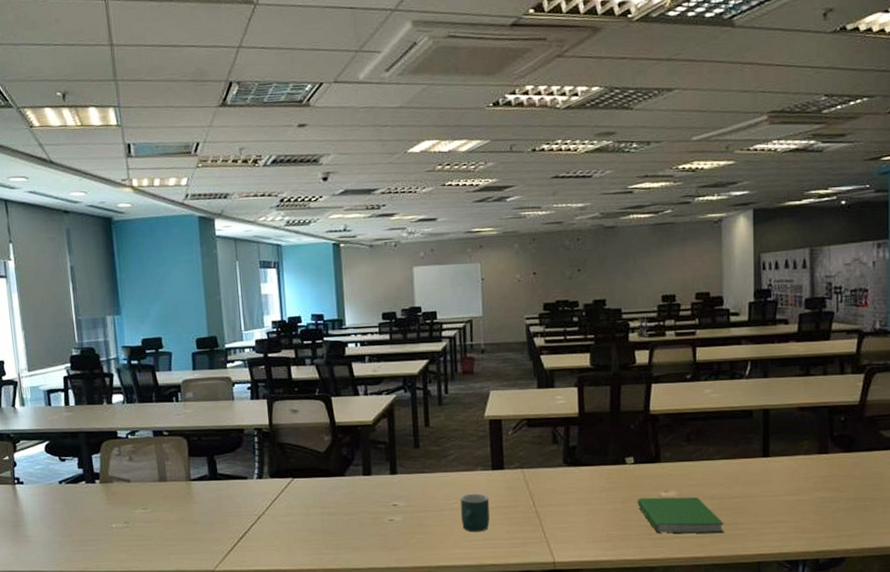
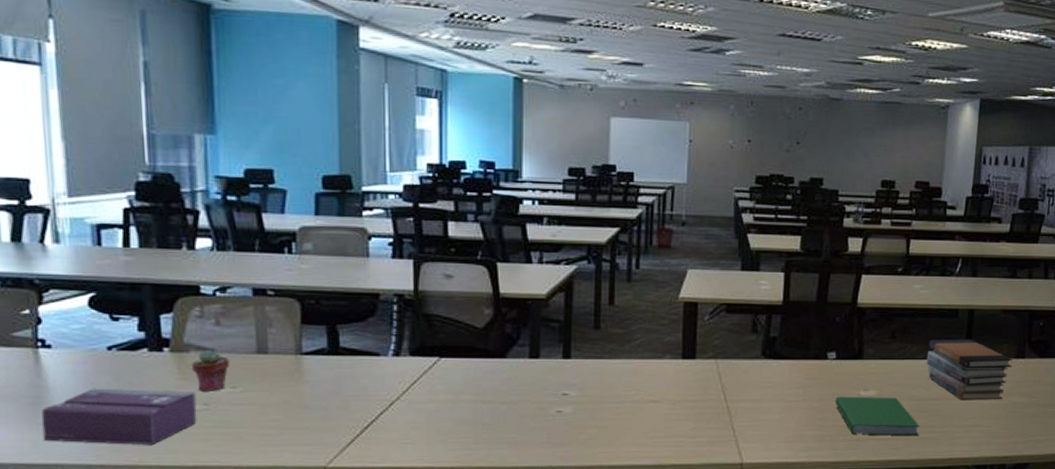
tissue box: none [19,512,122,556] -> present [41,388,197,446]
potted succulent: none [114,480,141,513] -> present [191,350,230,391]
mug: present [460,493,490,533] -> none [641,384,676,428]
book stack: none [724,438,816,498] -> present [926,340,1013,401]

